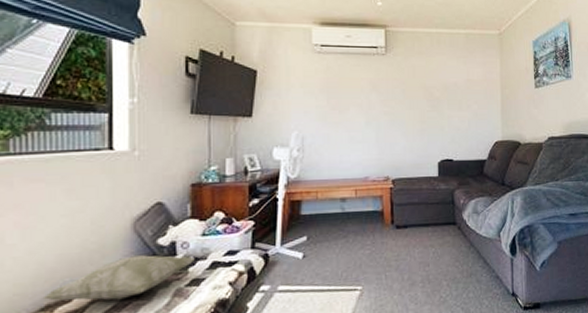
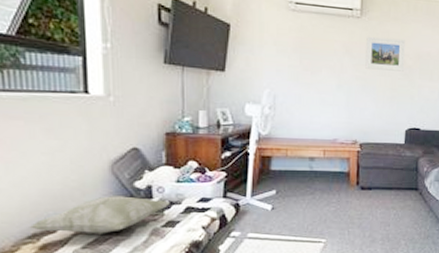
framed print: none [393,71,432,103] -> present [365,36,405,72]

